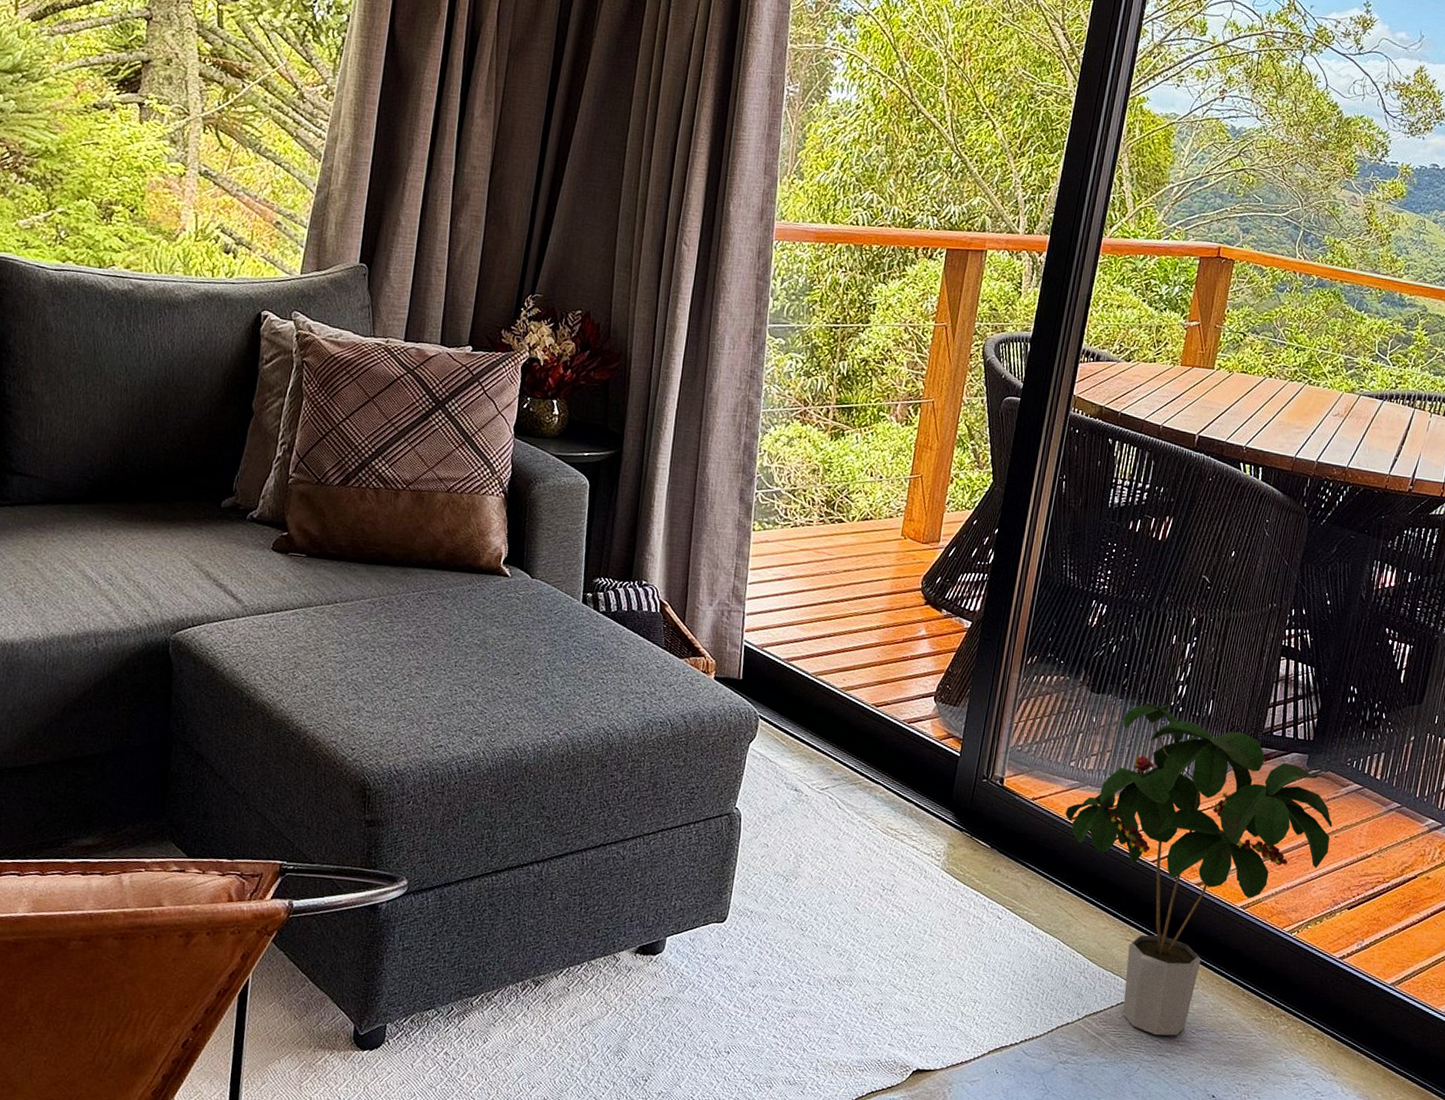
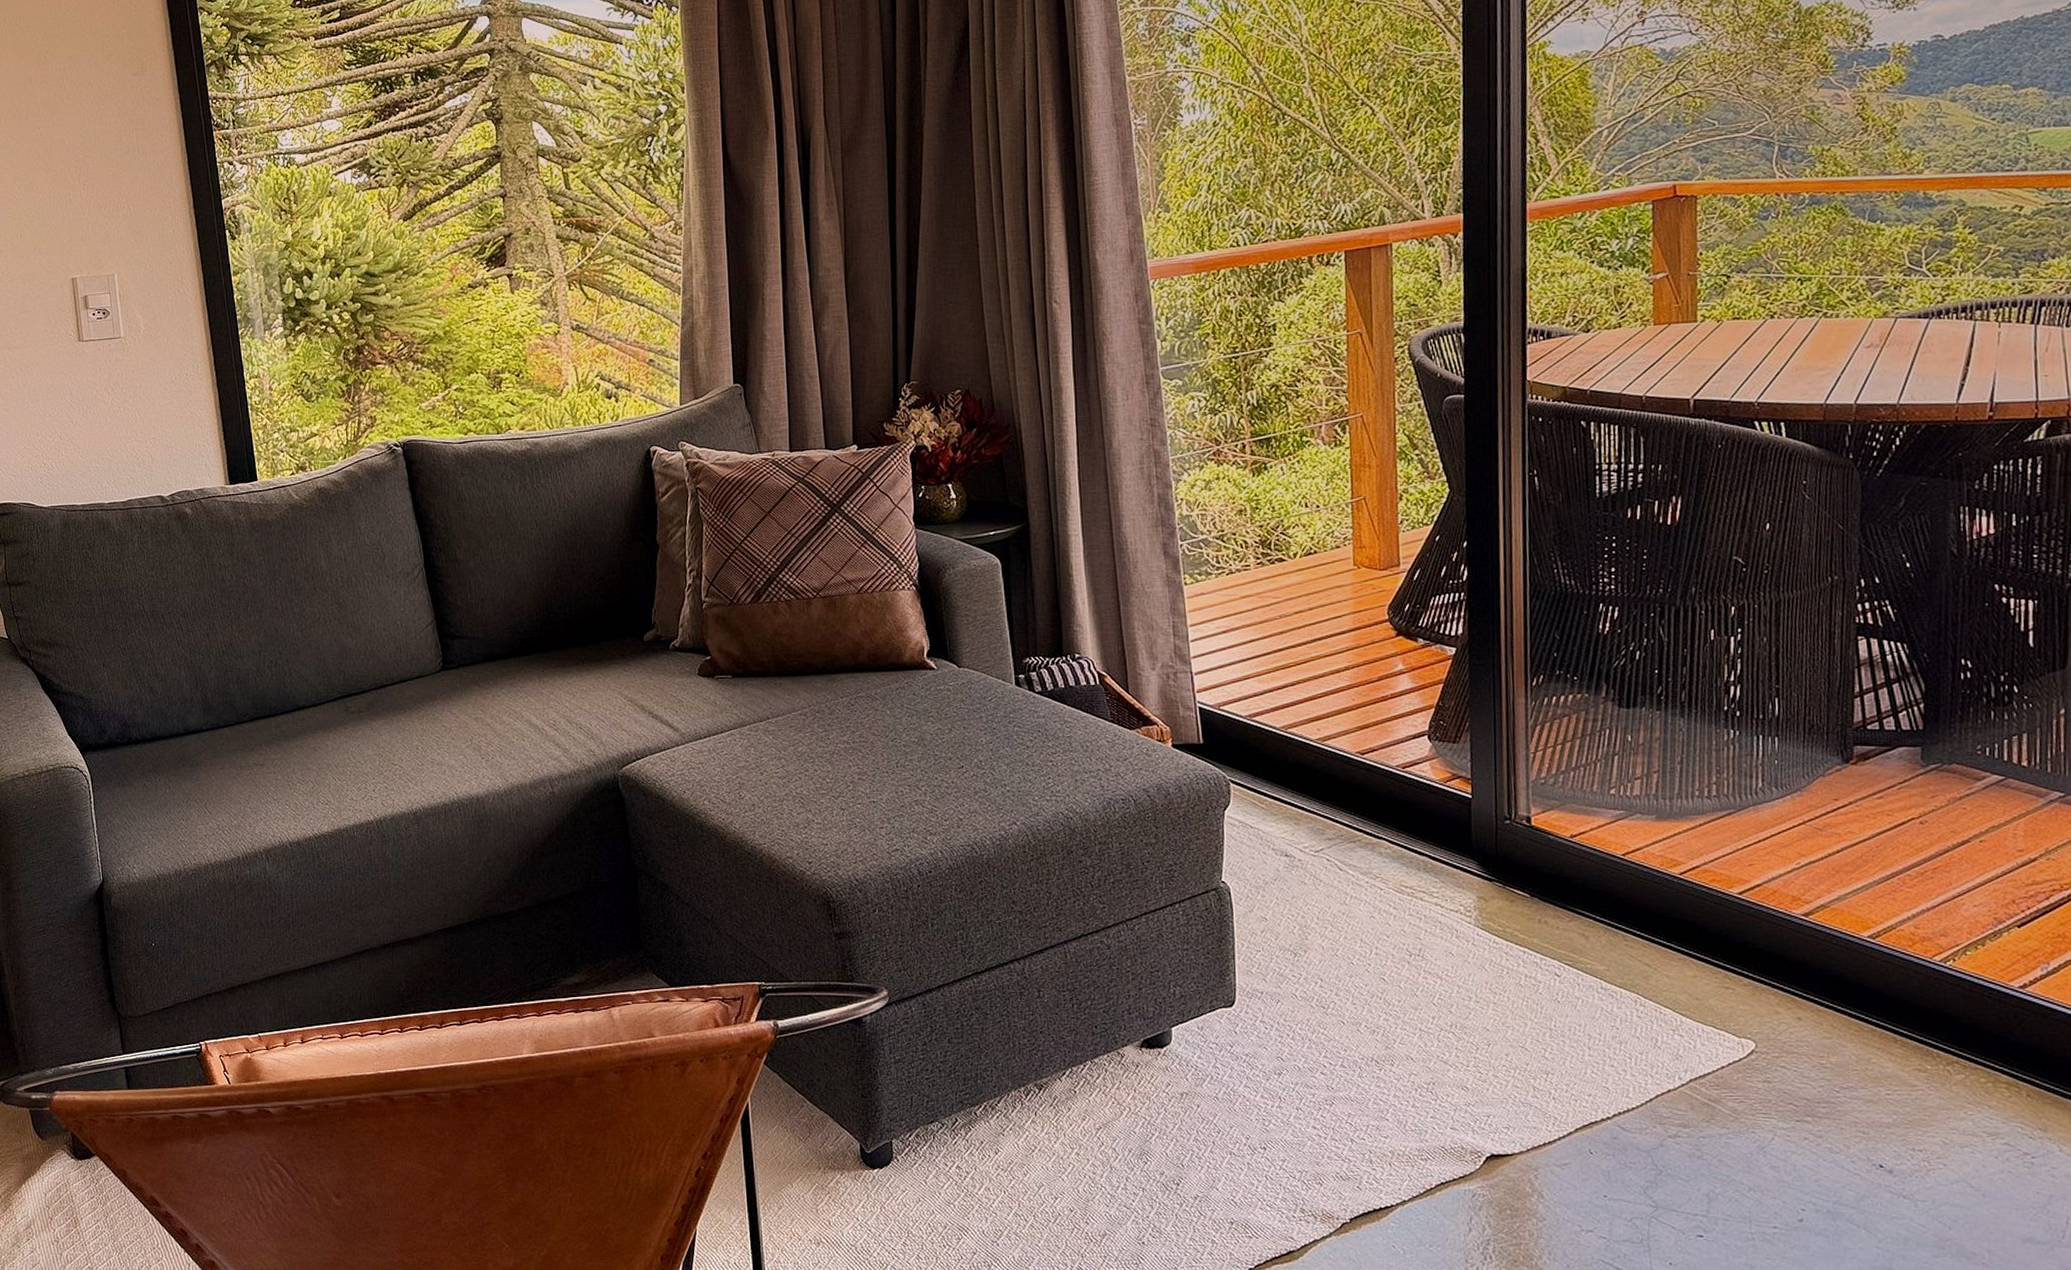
potted plant: present [1065,703,1333,1036] -> none [1615,710,1975,1098]

